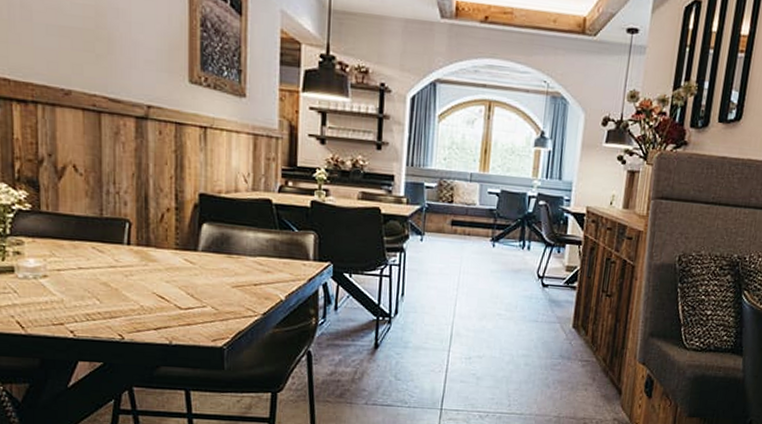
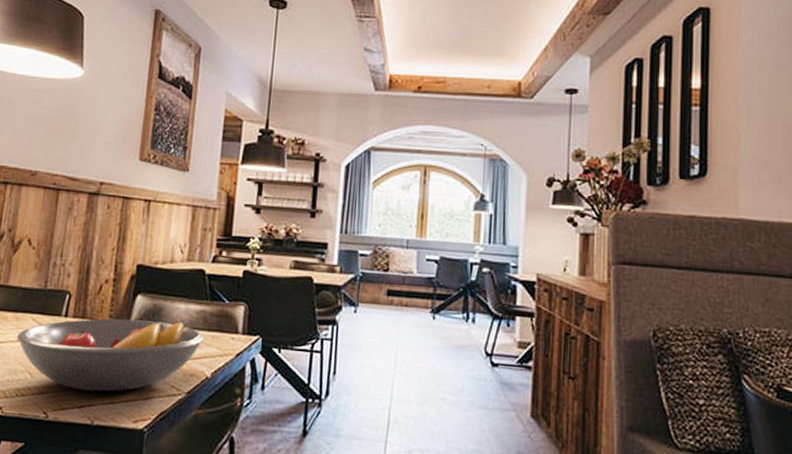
fruit bowl: none [77,246,276,315] -> present [16,319,204,392]

